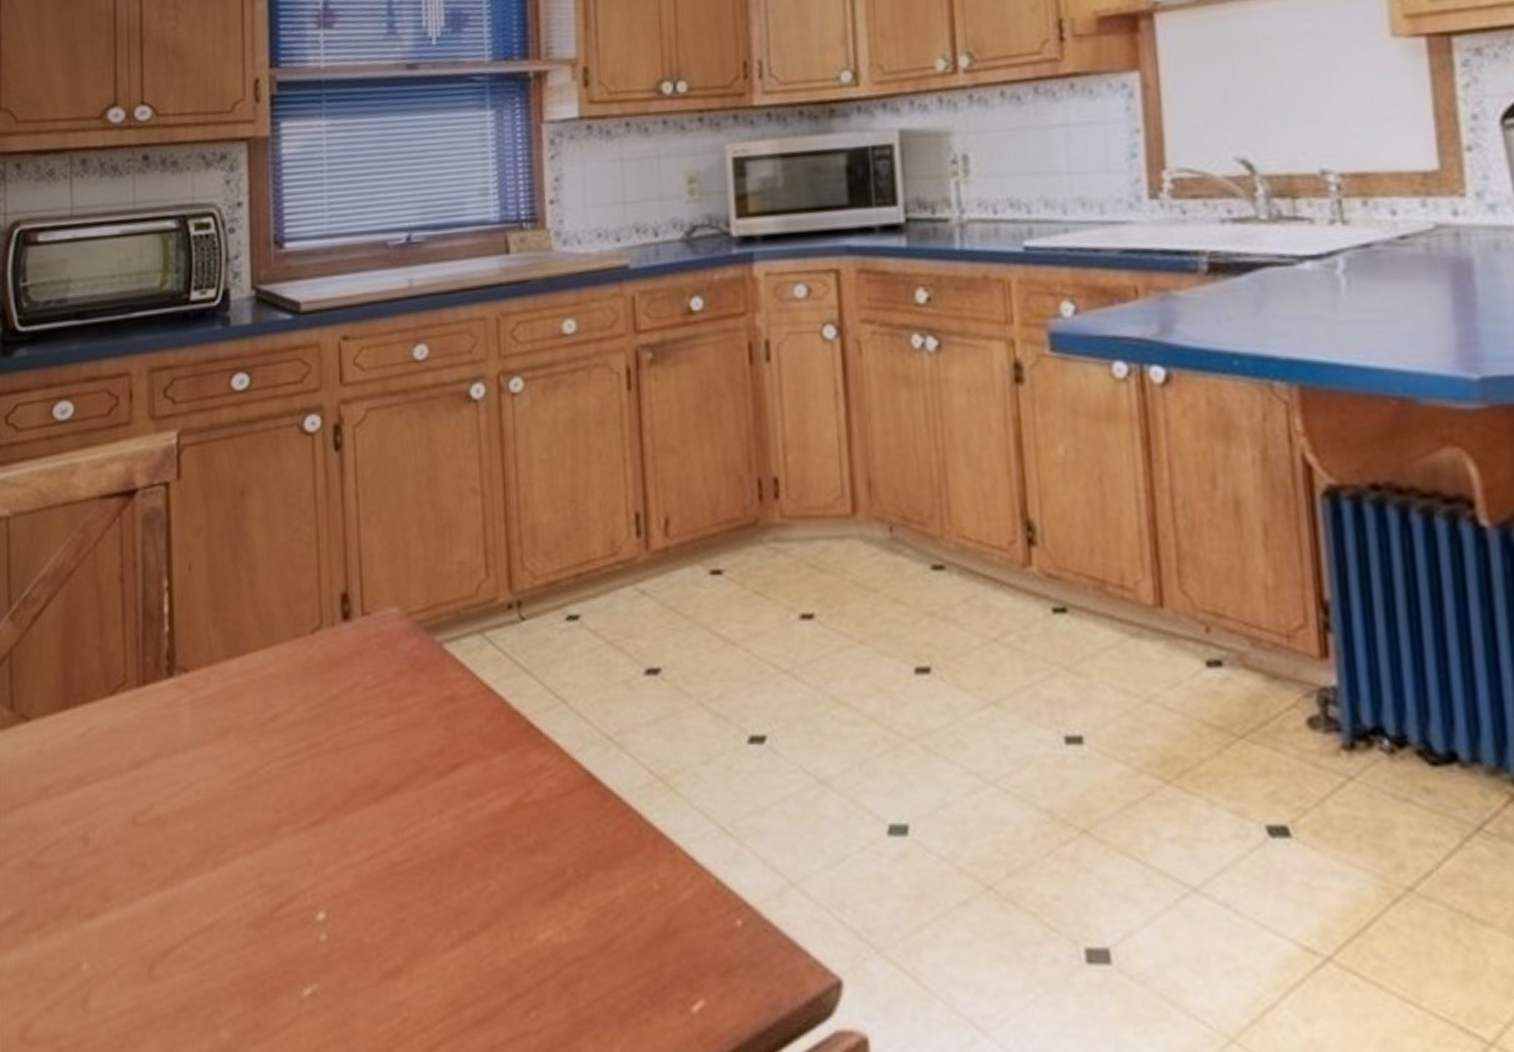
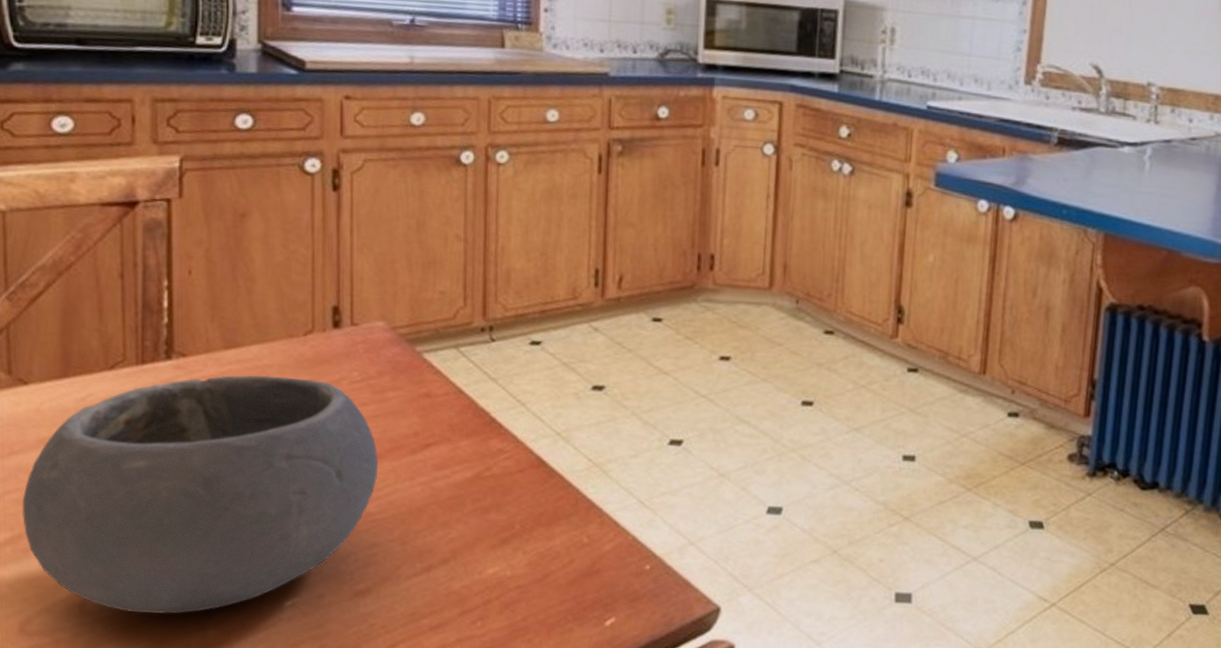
bowl: none [24,688,402,1012] -> present [22,374,379,615]

